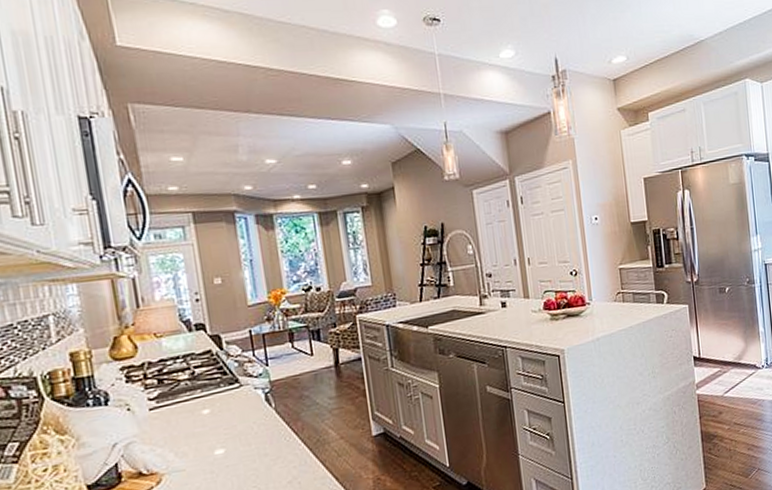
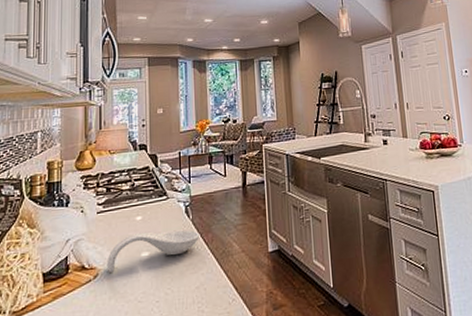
spoon rest: none [170,420,288,476] -> present [106,230,200,272]

